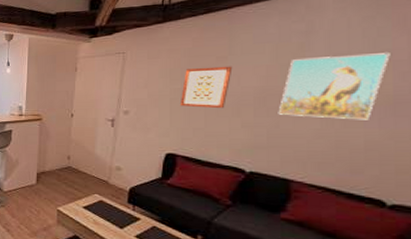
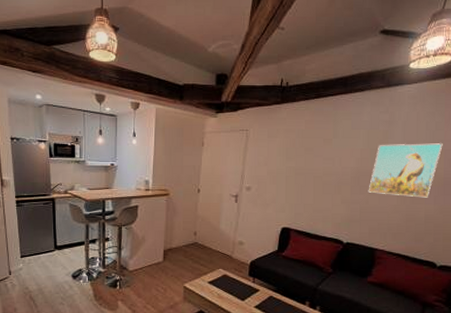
wall art: present [179,66,233,109] -> none [294,148,336,186]

